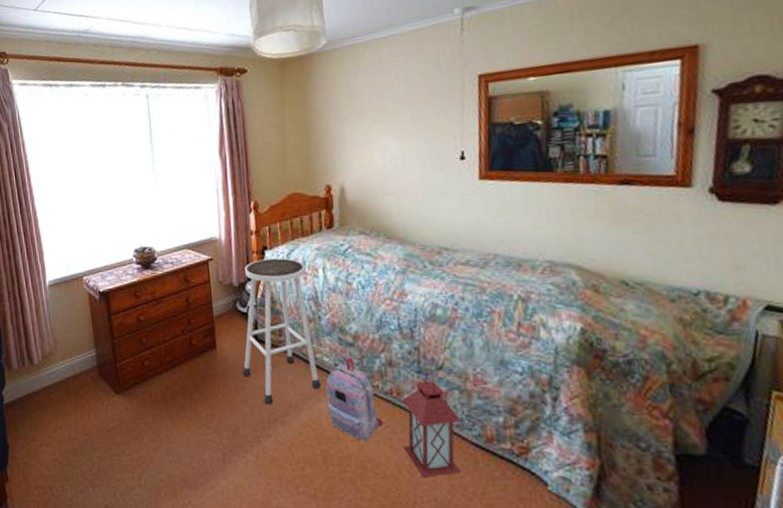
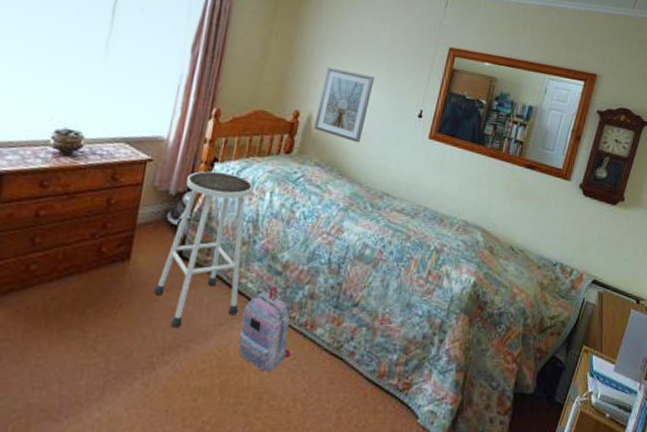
picture frame: none [346,130,402,203] -> present [314,67,374,143]
lantern: present [402,367,462,477] -> none [304,303,363,410]

